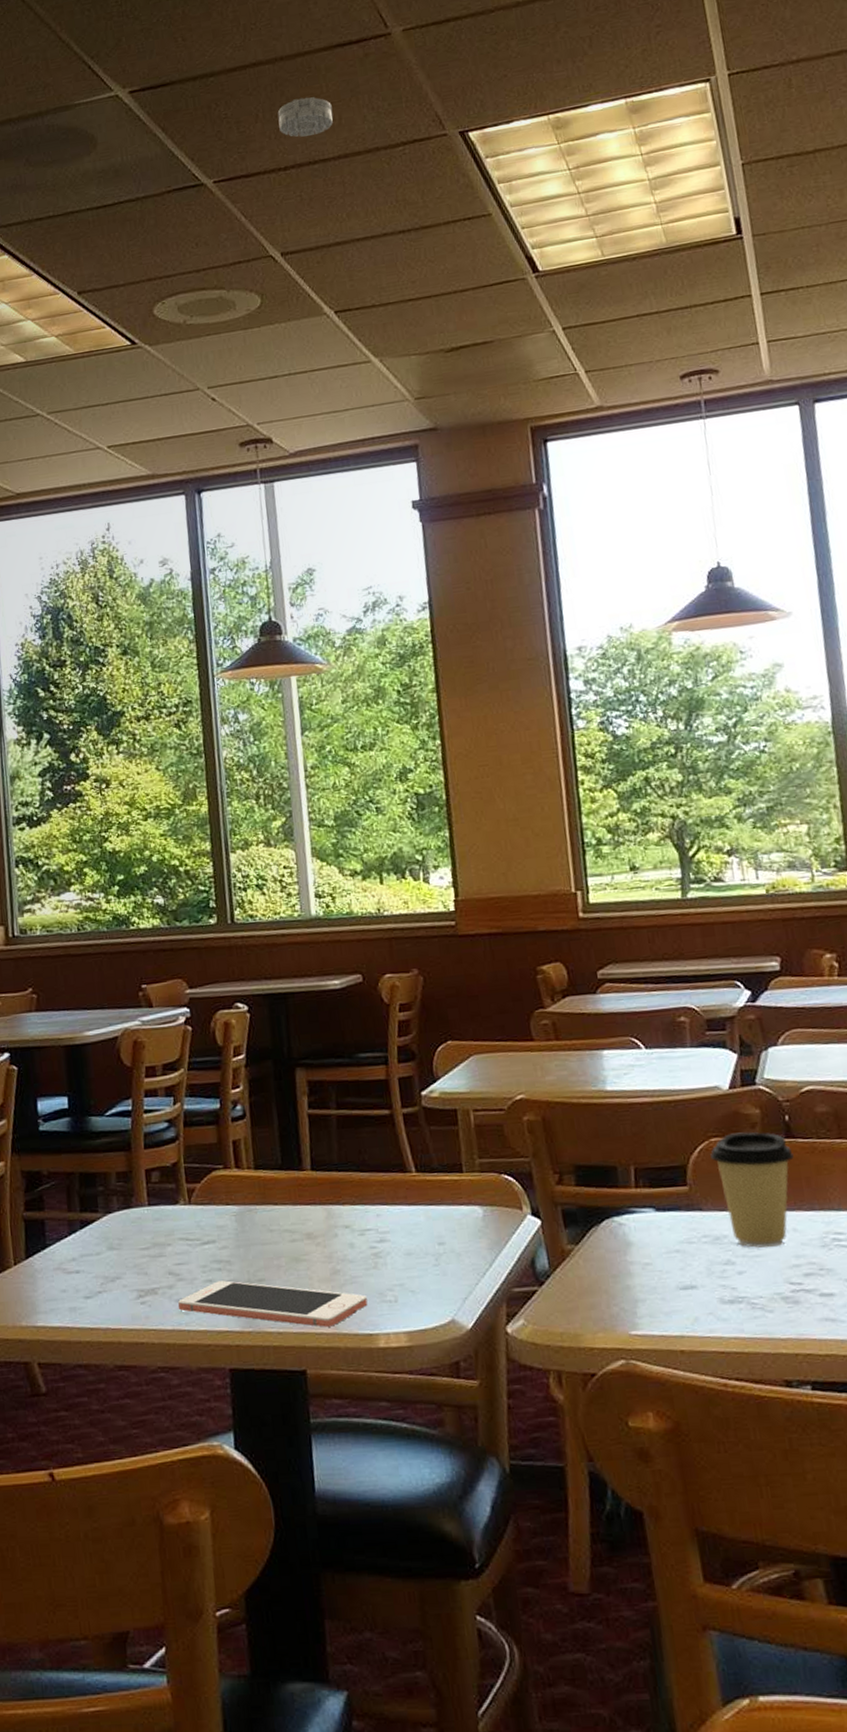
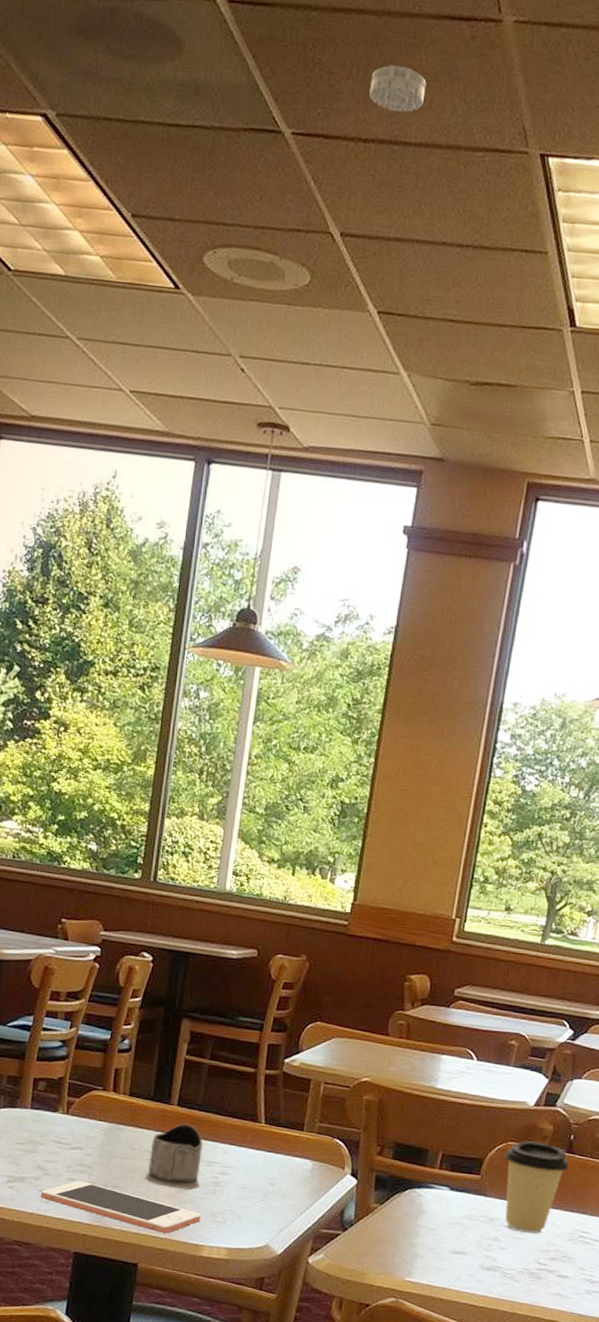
tea glass holder: none [290,1189,358,1270] -> present [144,1124,203,1189]

